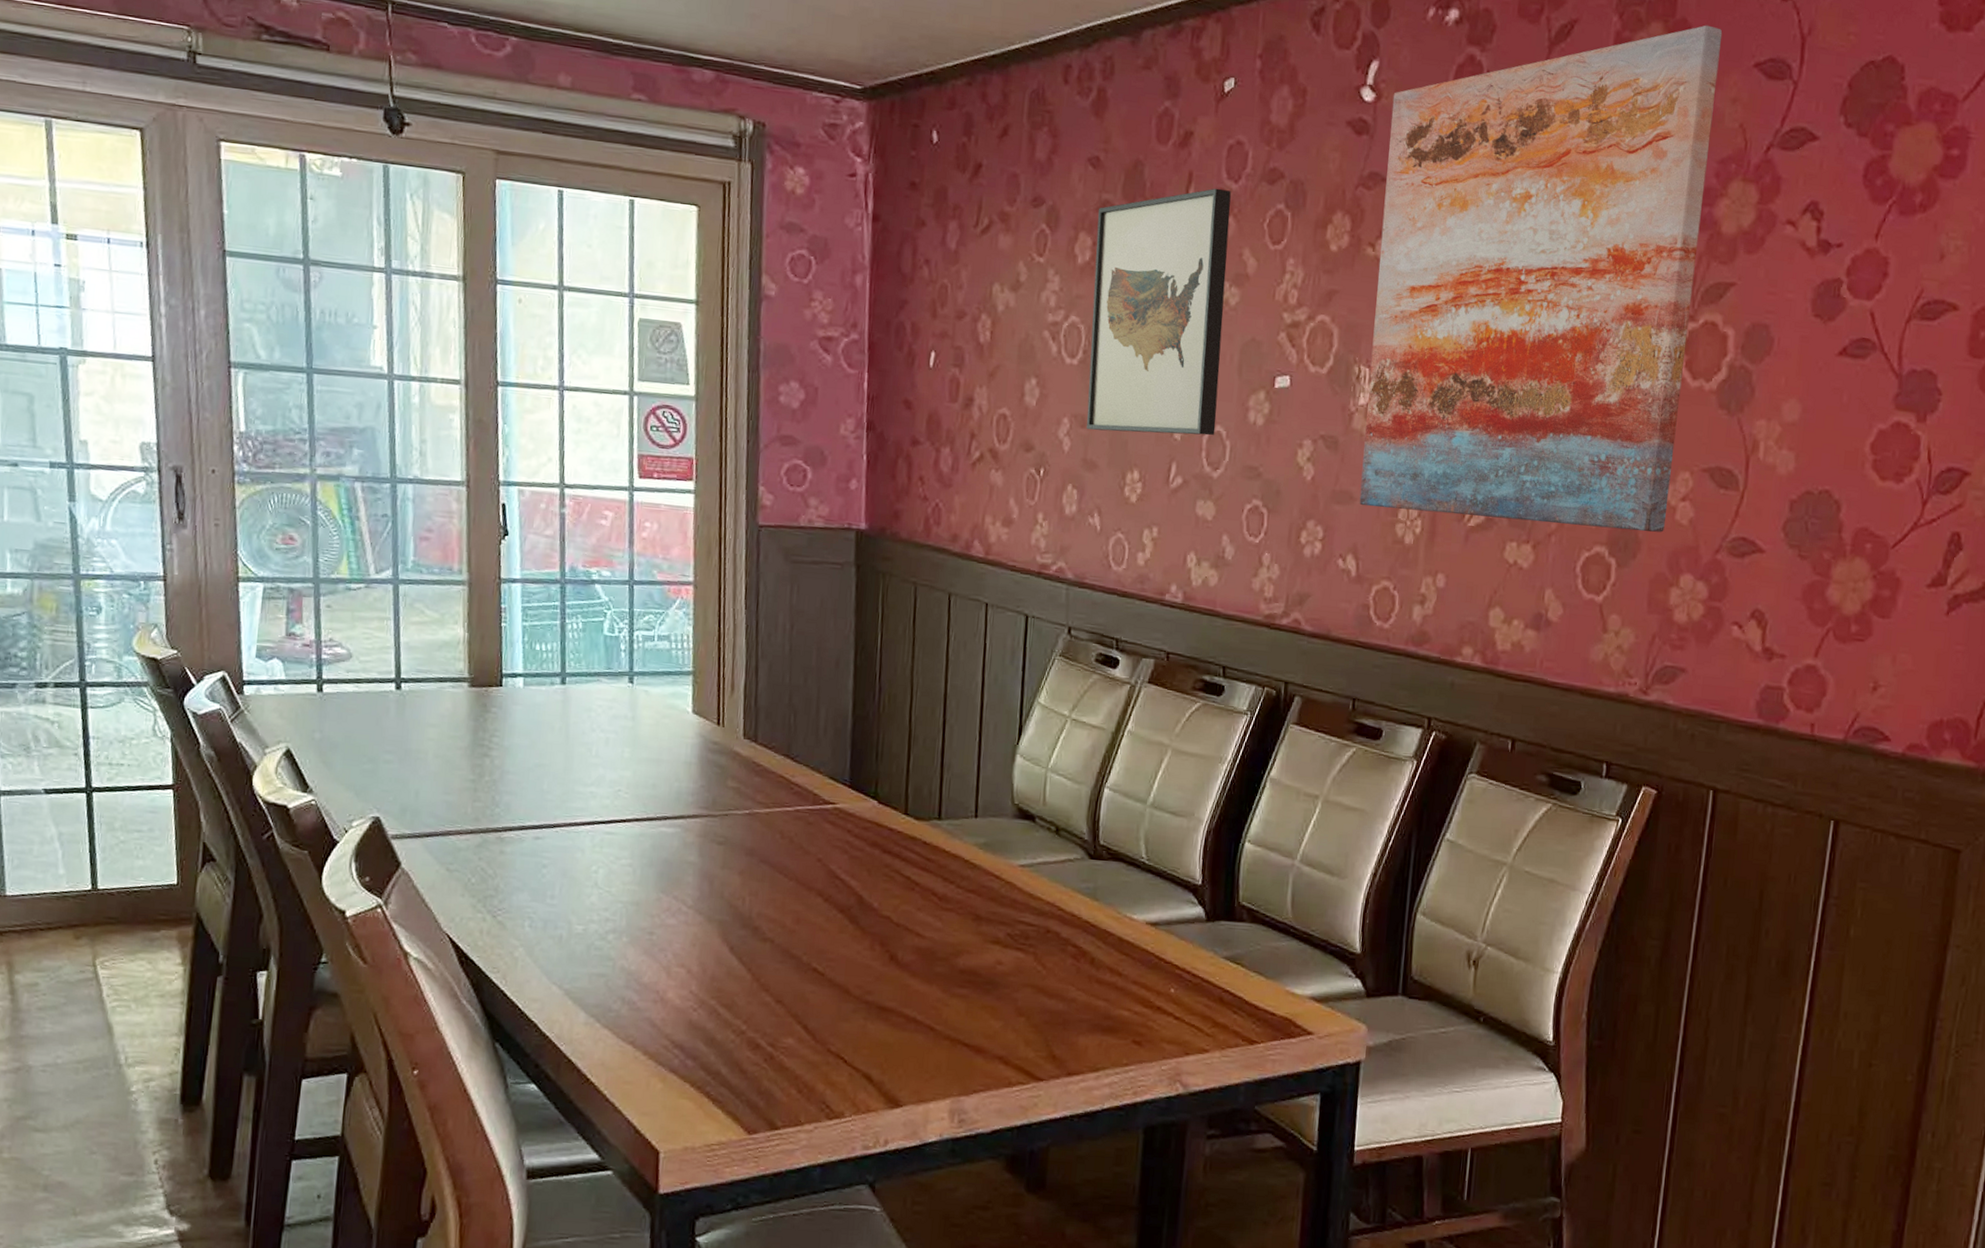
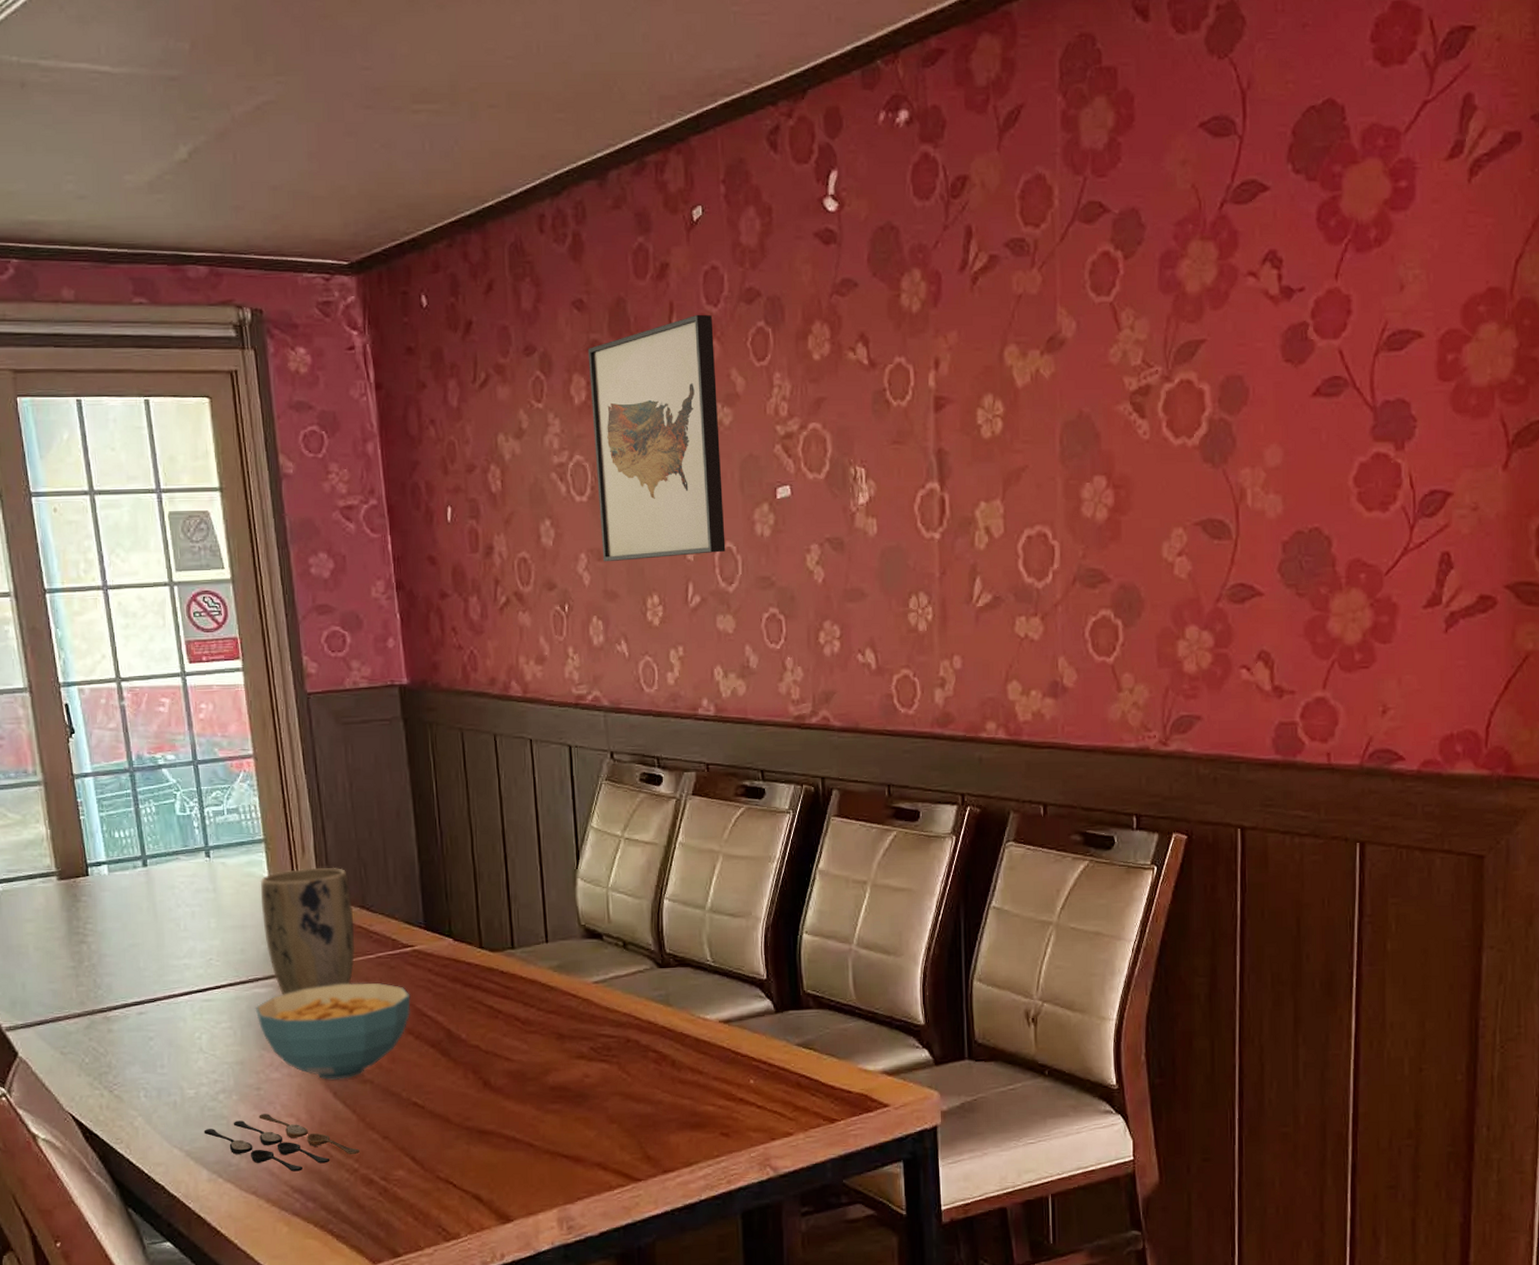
spoon: none [587,960,750,1026] -> present [203,1114,360,1172]
cereal bowl: none [659,833,825,935] -> present [255,982,411,1080]
plant pot: none [680,707,777,838] -> present [260,867,355,995]
wall art: present [1359,25,1723,533] -> none [855,92,1166,601]

